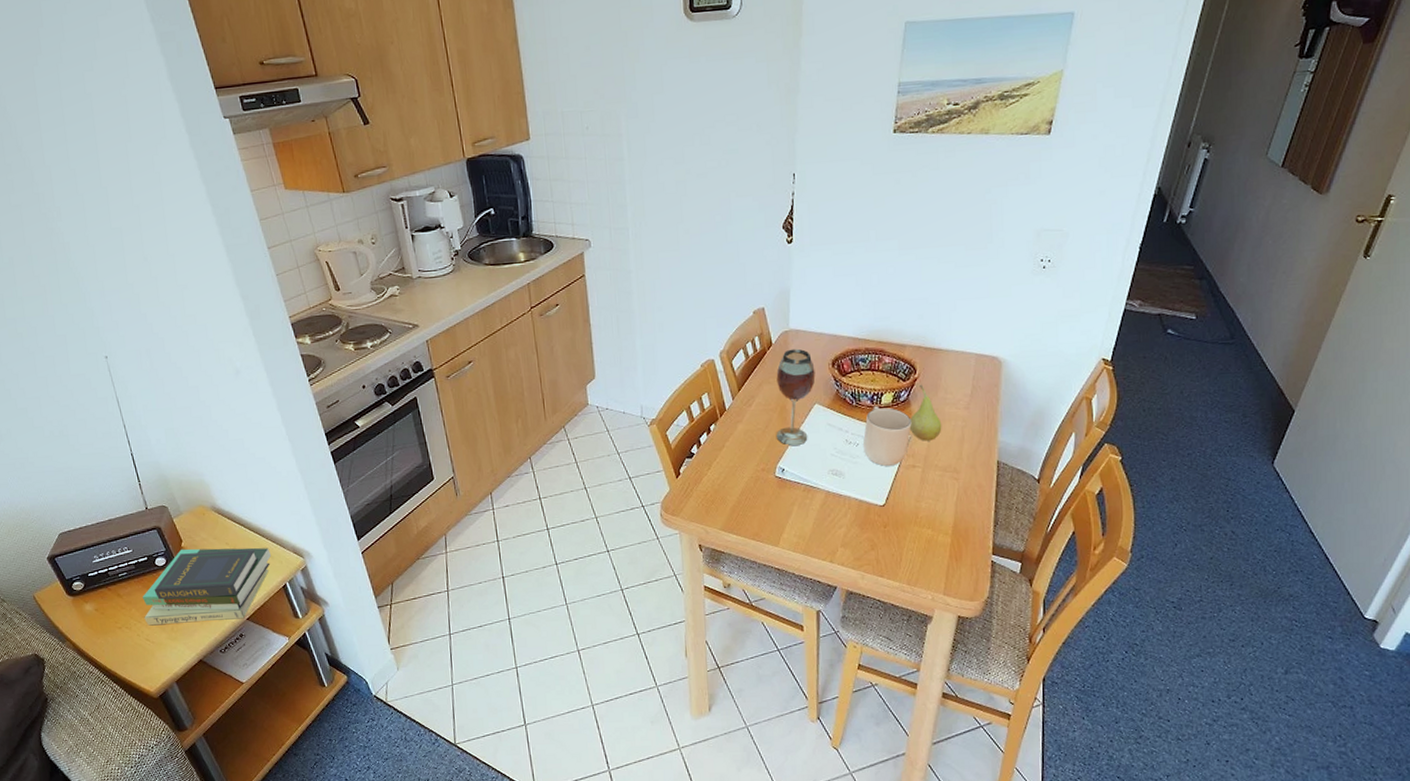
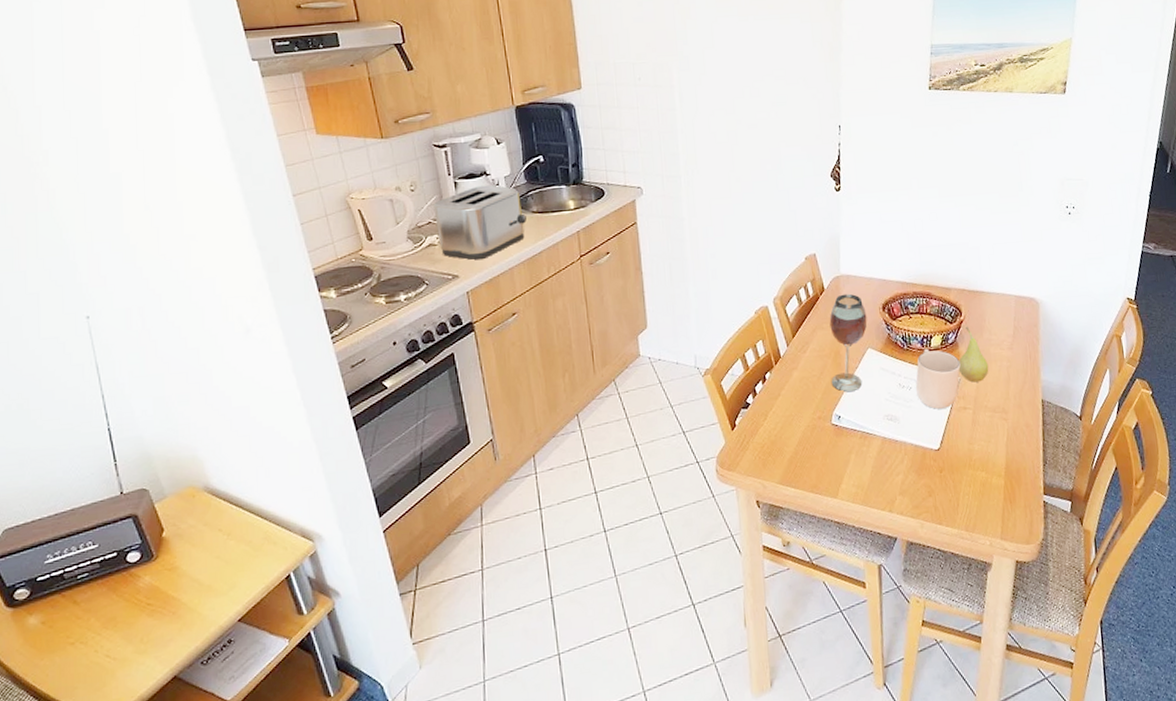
books: present [142,547,272,626] -> none [105,532,275,638]
toaster: none [393,237,480,310] -> present [433,185,527,260]

